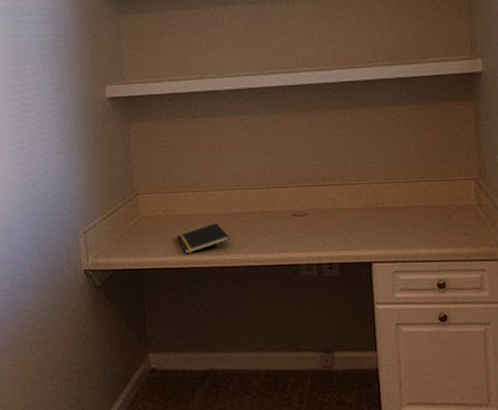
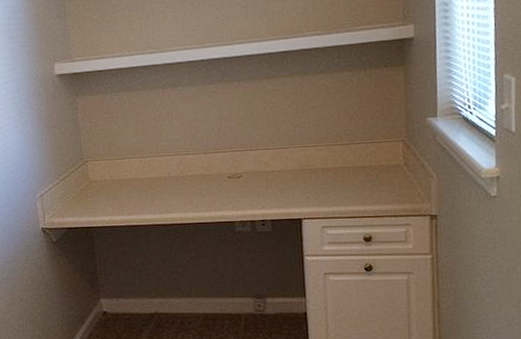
notepad: present [176,223,230,254] -> none [122,185,171,213]

